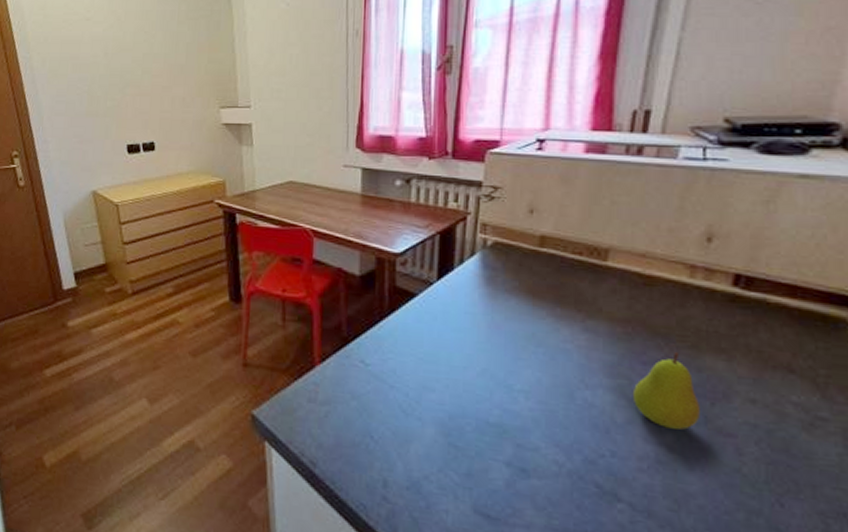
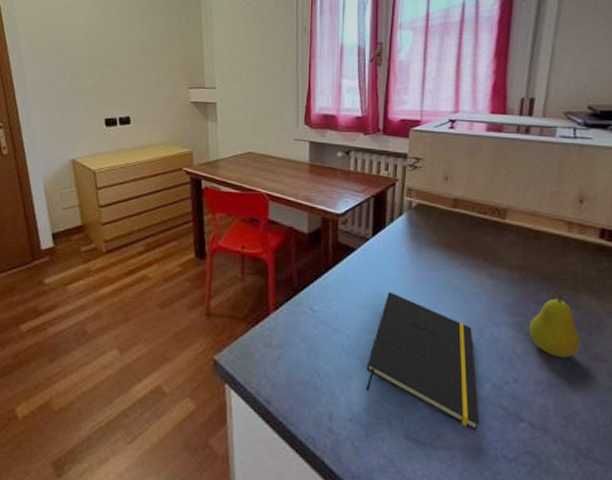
notepad: none [427,344,566,509] -> present [366,291,480,431]

